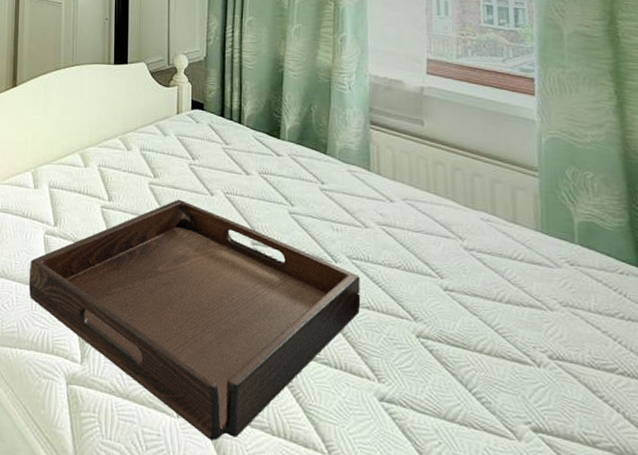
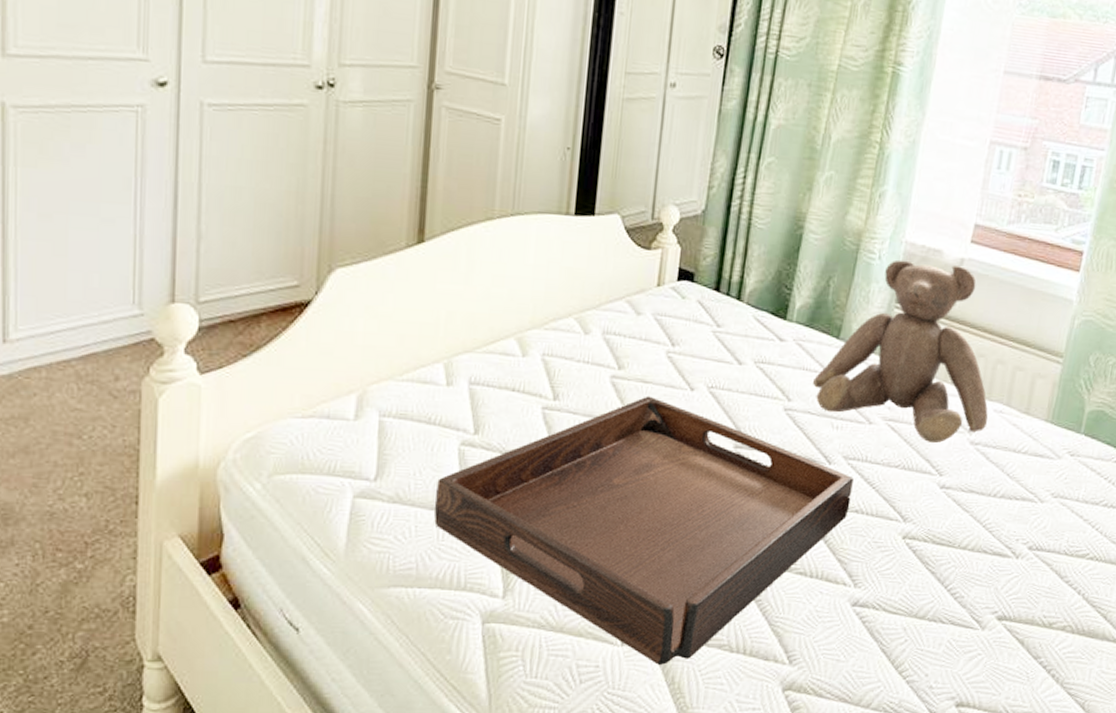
teddy bear: none [310,89,477,247] -> present [813,259,988,443]

